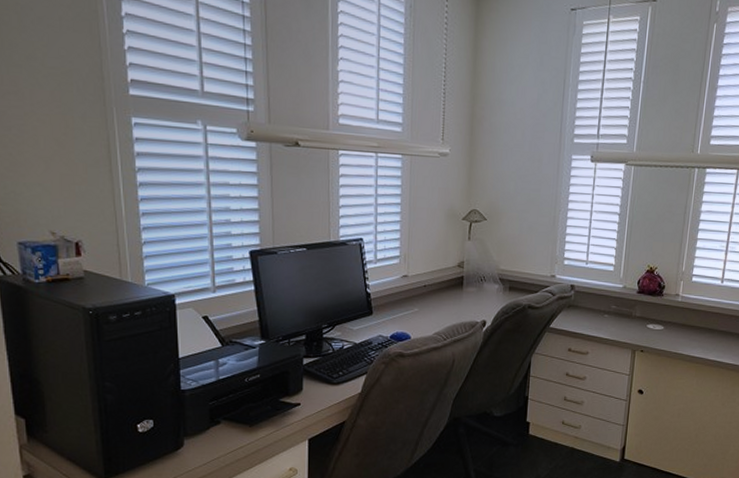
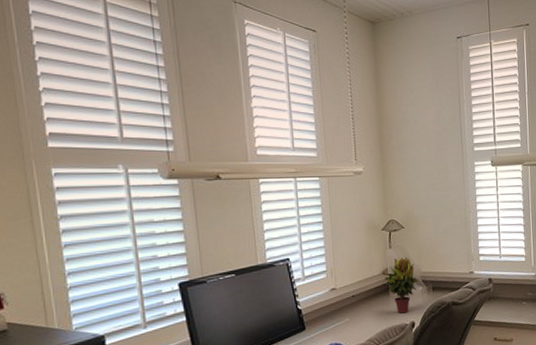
potted plant: none [459,251,495,310] -> present [385,257,418,314]

